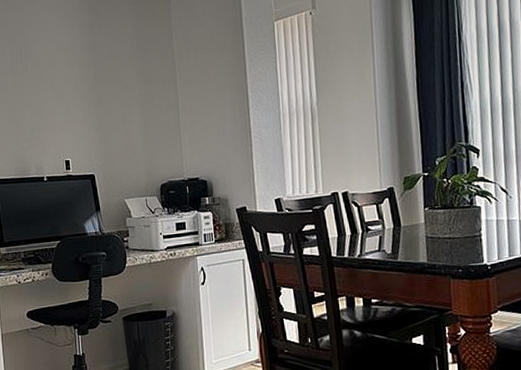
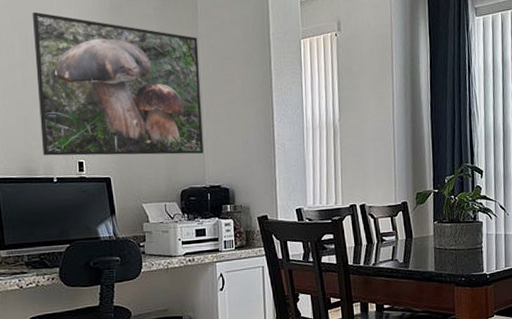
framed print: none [19,18,181,157] -> present [32,11,203,156]

